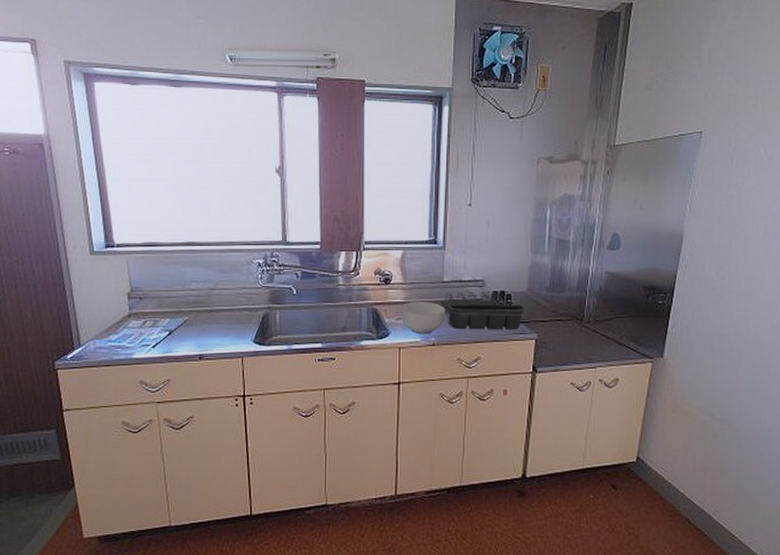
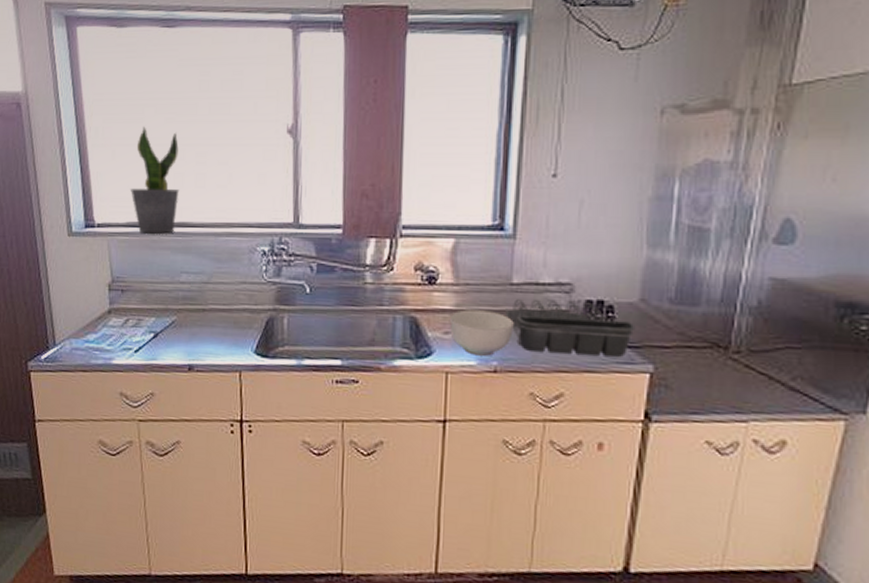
potted plant: none [146,165,188,251] -> present [130,126,180,234]

